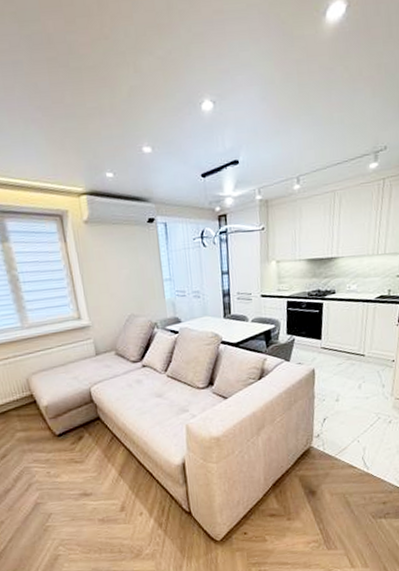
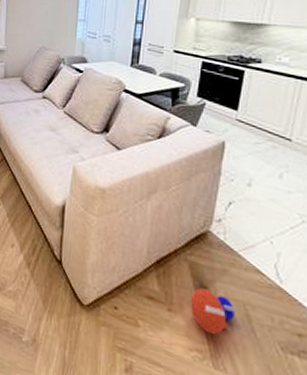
ball: none [303,493,338,526] -> present [190,288,235,335]

